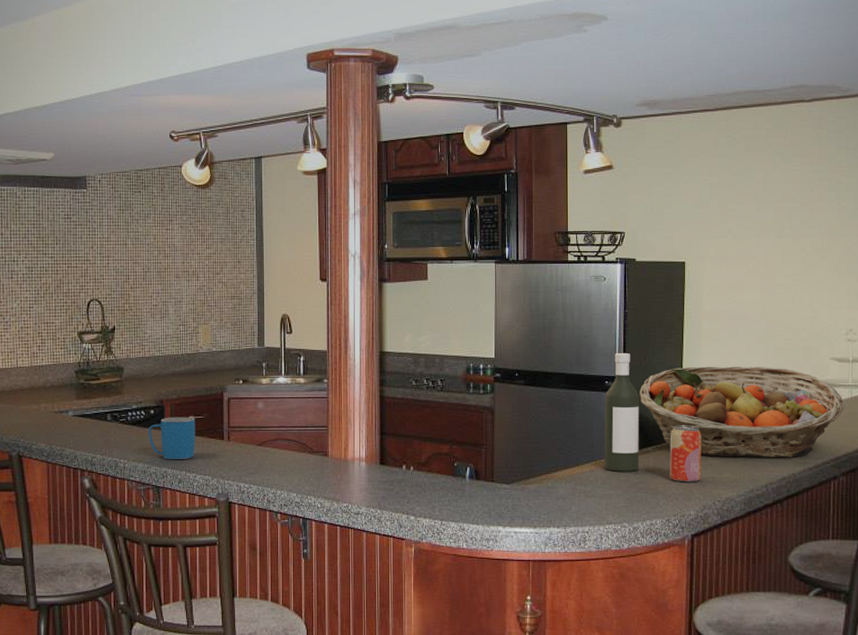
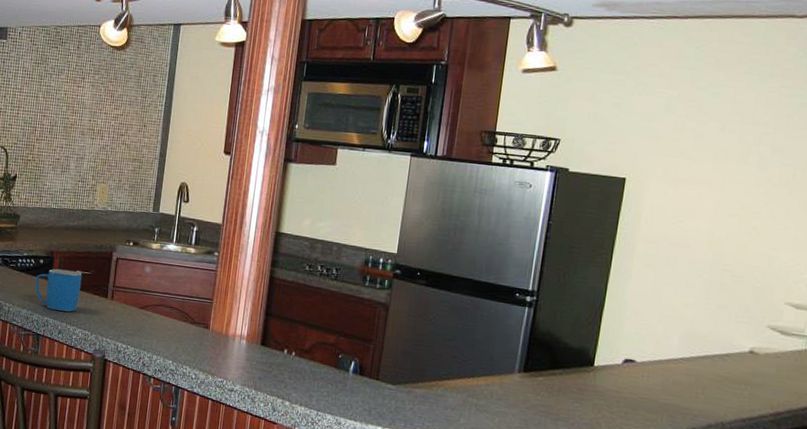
bottle: present [604,353,640,472] -> none [502,266,553,393]
fruit basket: present [640,366,845,458] -> none [553,289,797,405]
beverage can: present [670,425,702,483] -> none [575,350,619,414]

